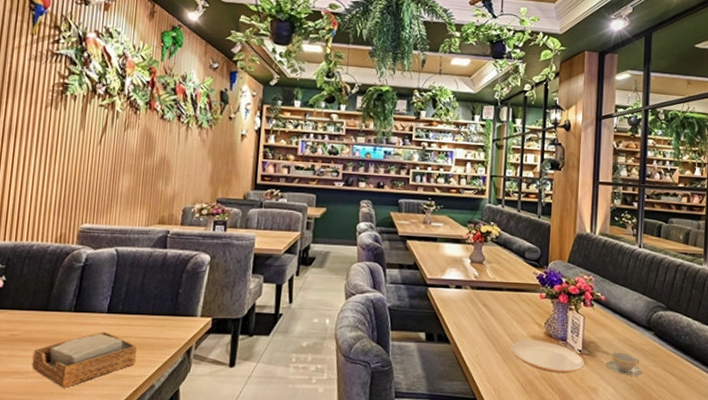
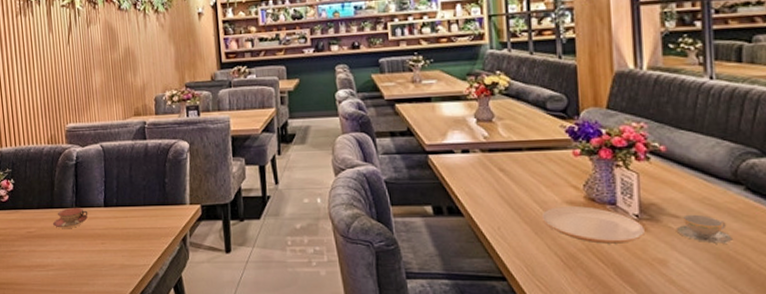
napkin holder: present [31,332,137,388] -> none [48,225,138,278]
teacup: none [42,311,88,334] -> present [52,207,88,229]

